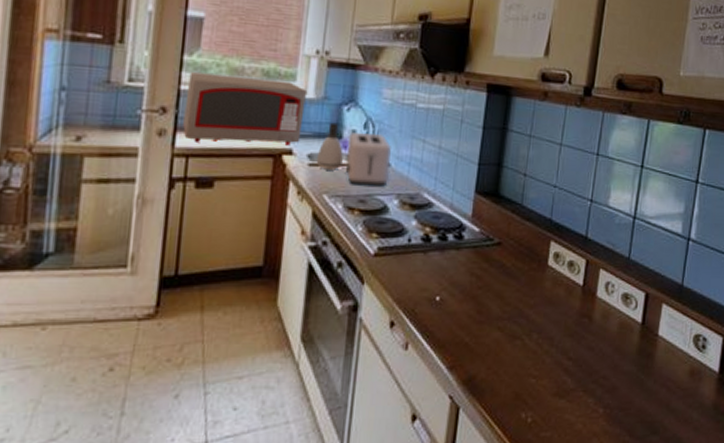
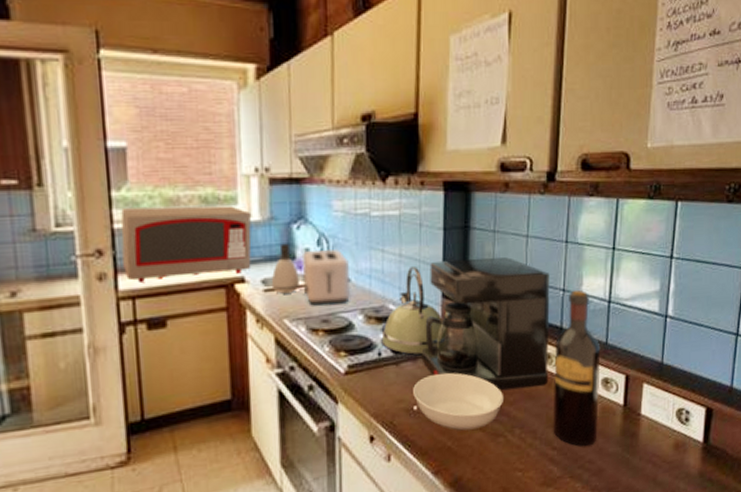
kettle: none [412,158,474,247] -> present [381,265,443,355]
bowl: none [437,266,524,328] -> present [413,372,503,431]
coffee maker: none [449,157,579,292] -> present [421,257,550,390]
wine bottle: none [570,201,623,361] -> present [553,290,601,447]

